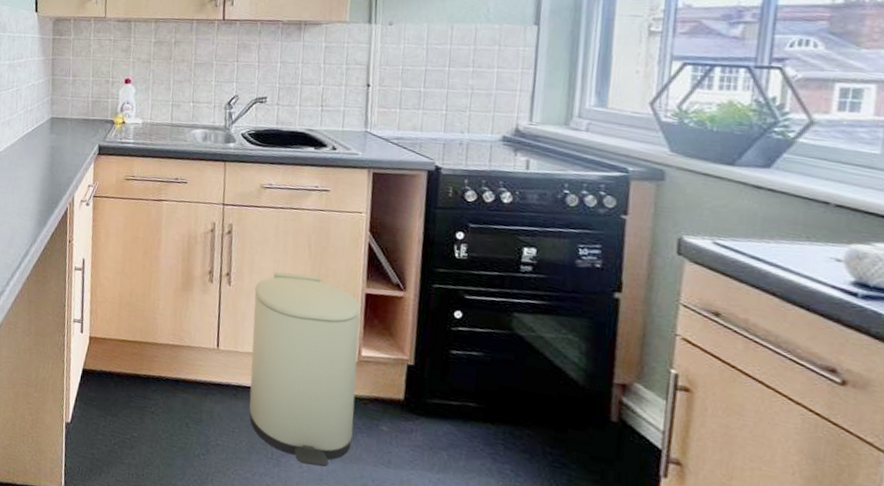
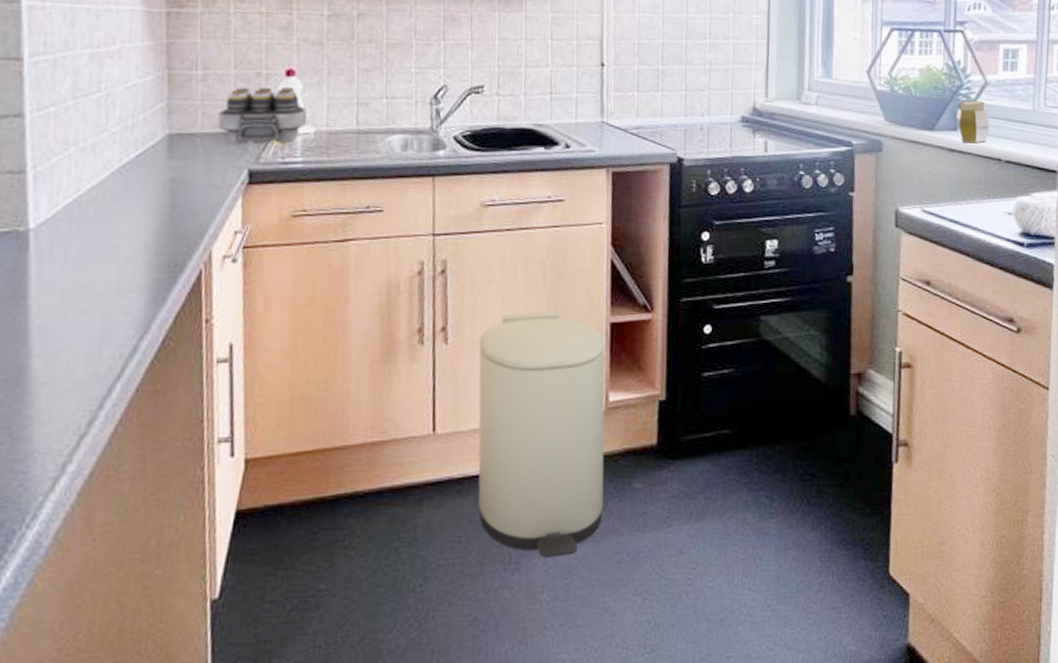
spice rack: none [81,90,138,130] -> present [218,86,307,145]
jar: none [765,138,814,184] -> present [956,100,990,144]

